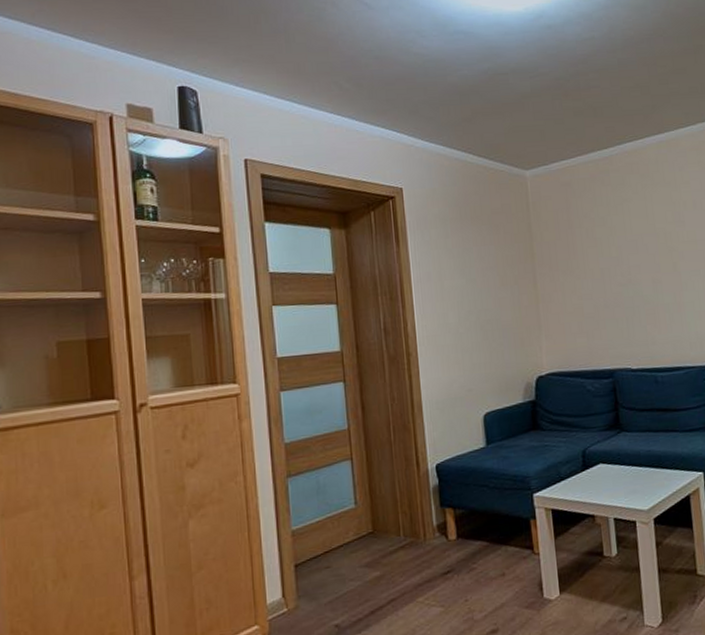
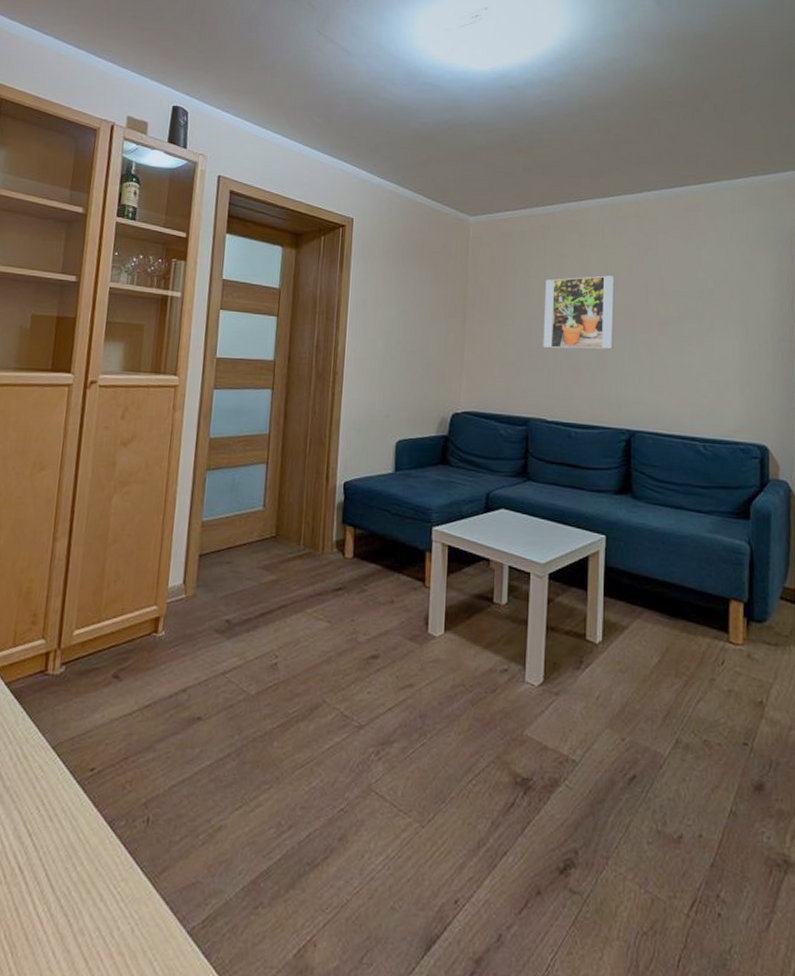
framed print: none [612,213,688,297] -> present [543,275,615,350]

